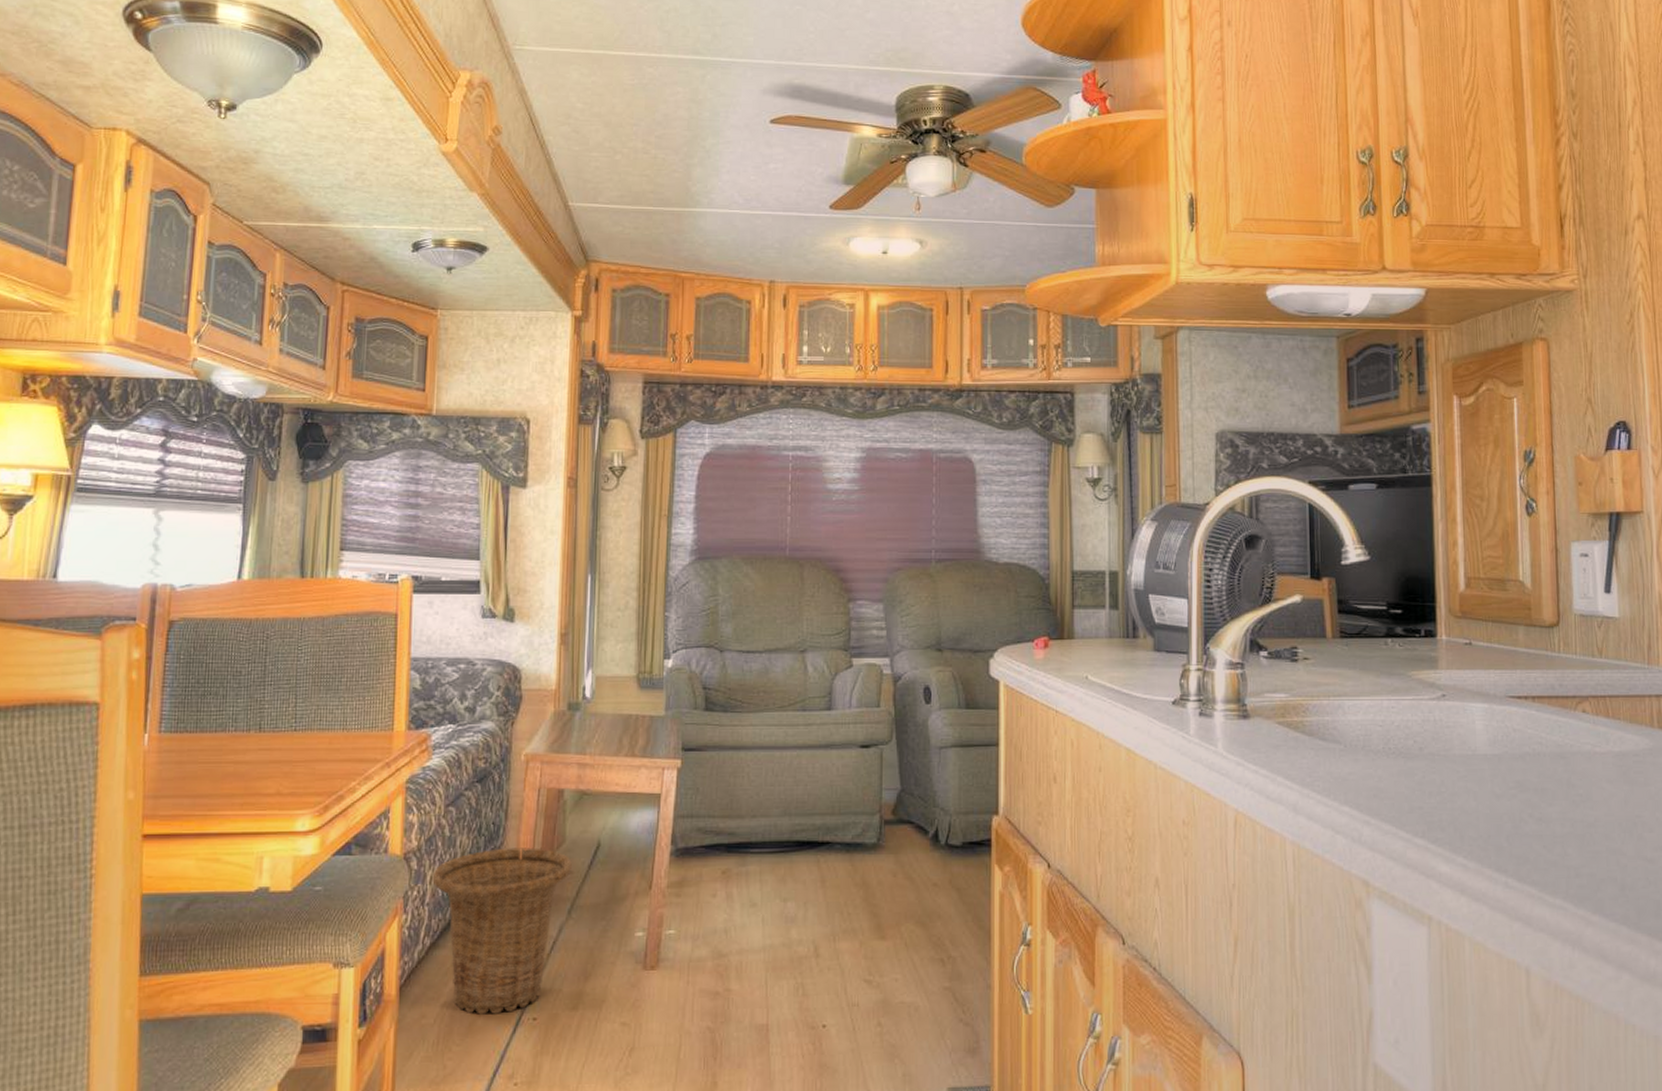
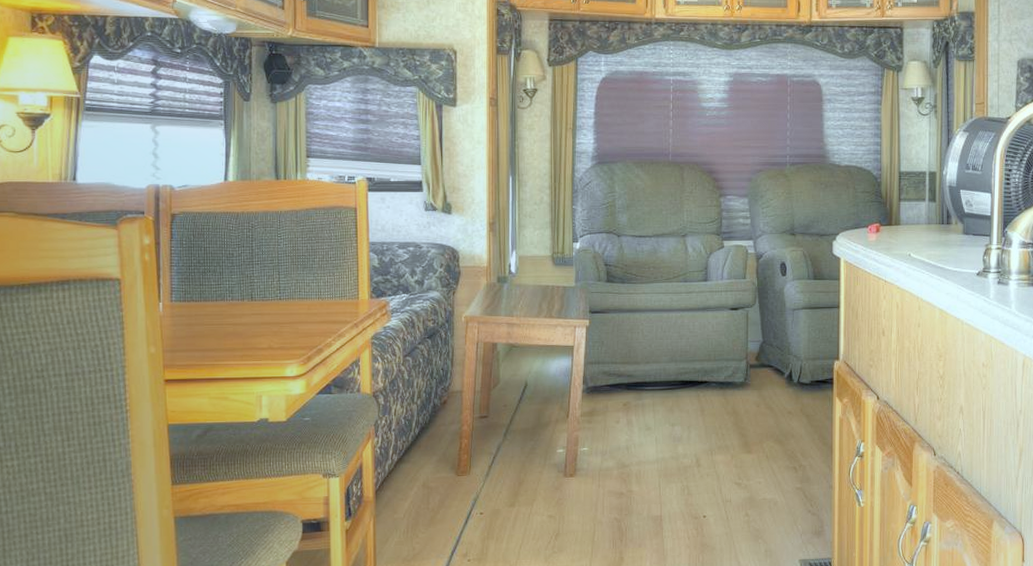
basket: present [432,847,572,1015] -> none [396,387,505,511]

